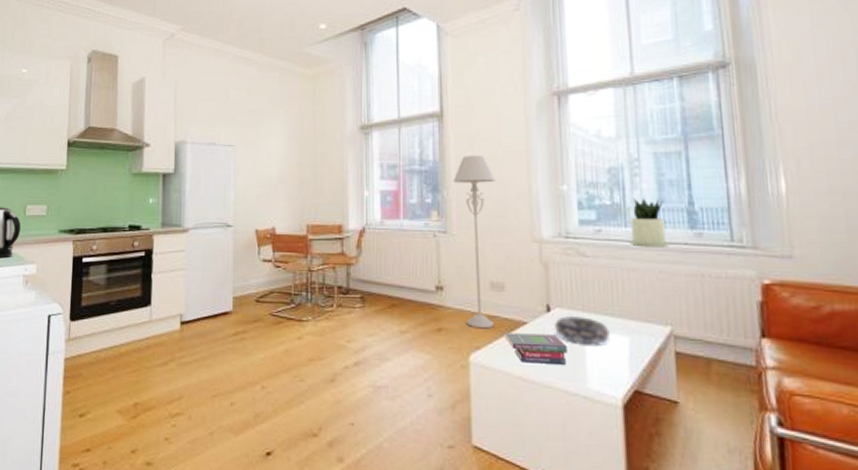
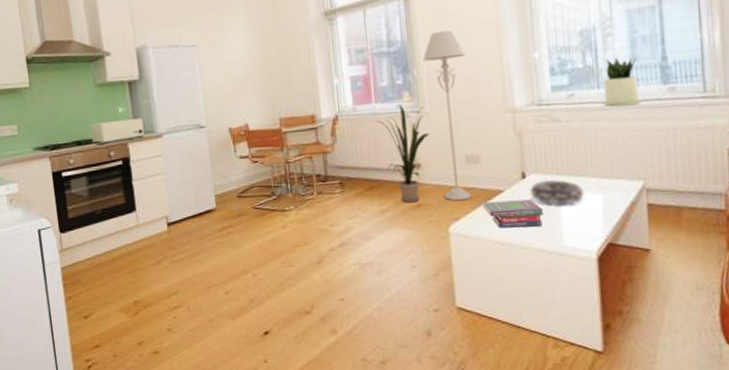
toaster: none [118,210,171,234] -> present [90,118,145,145]
house plant: none [402,223,455,326] -> present [375,104,429,203]

